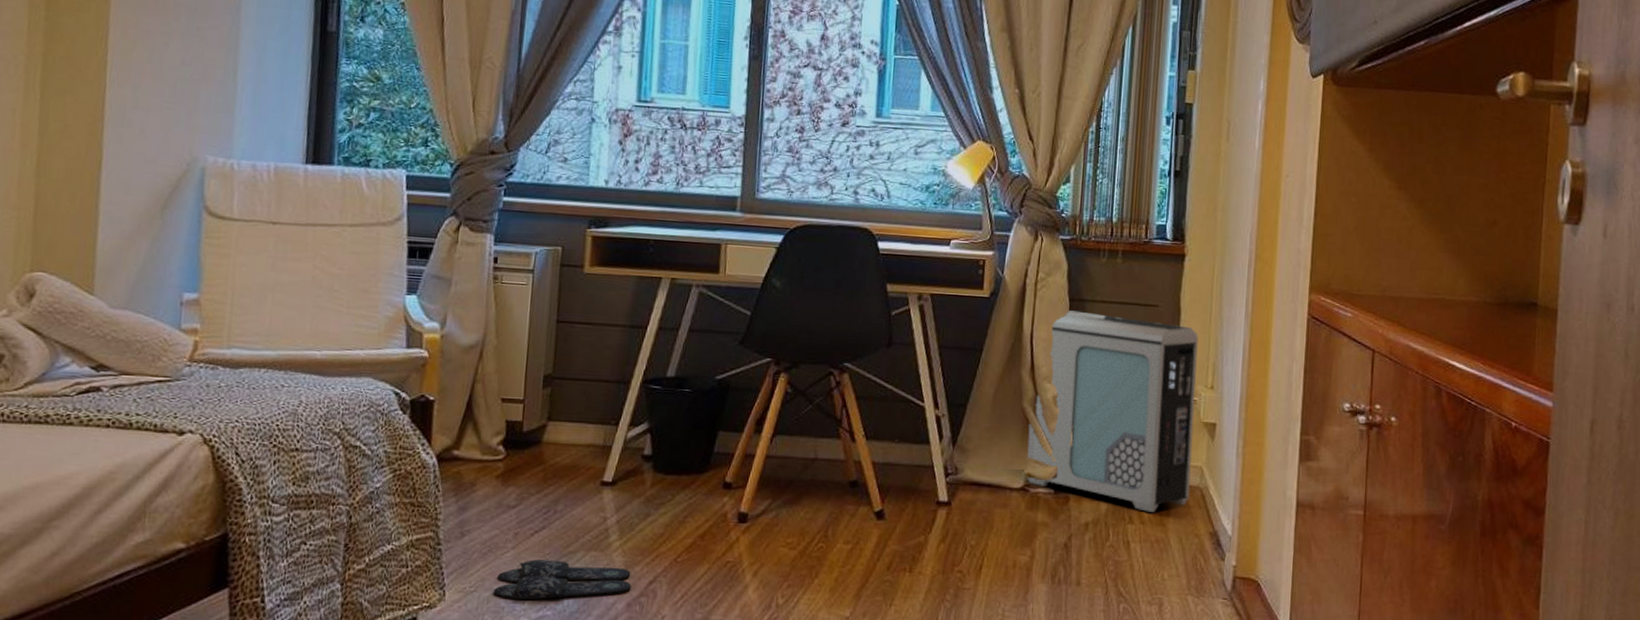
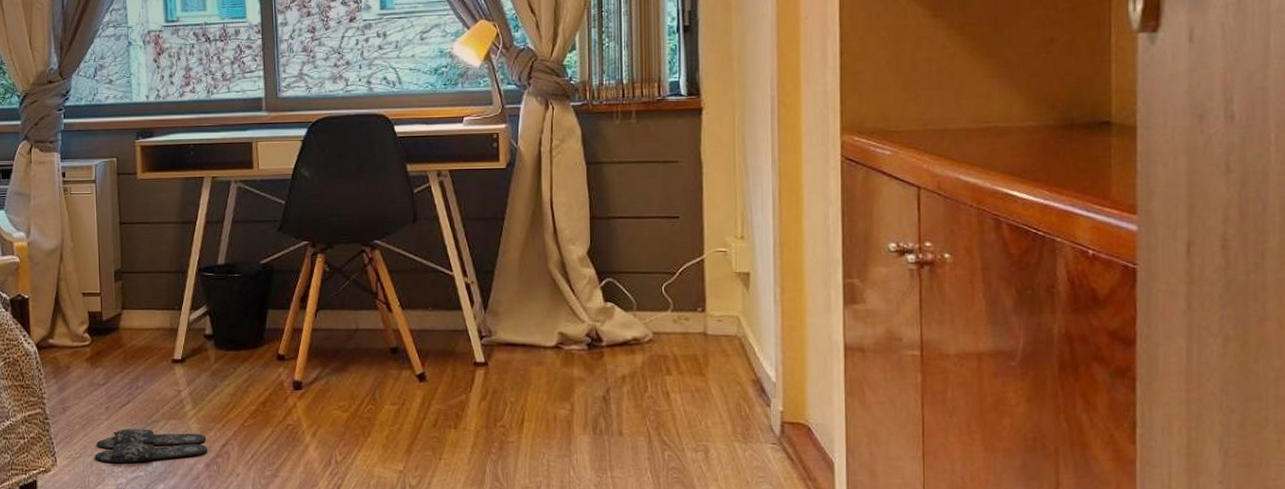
air purifier: present [1026,310,1198,512] -> none [557,173,728,363]

